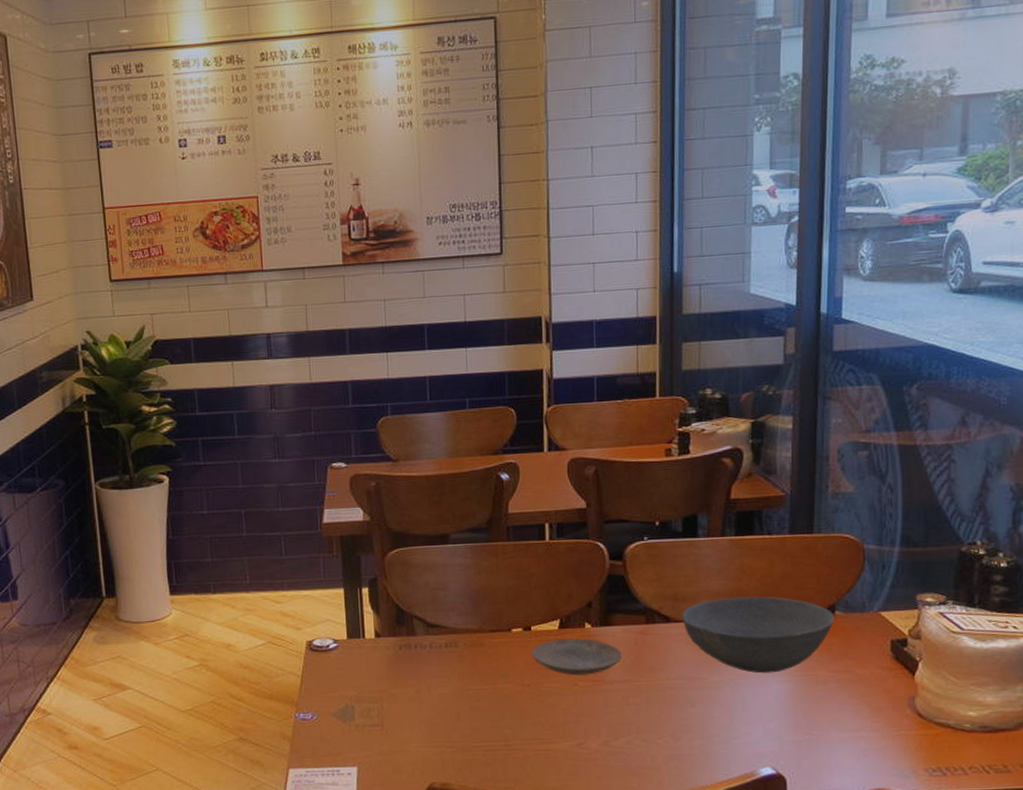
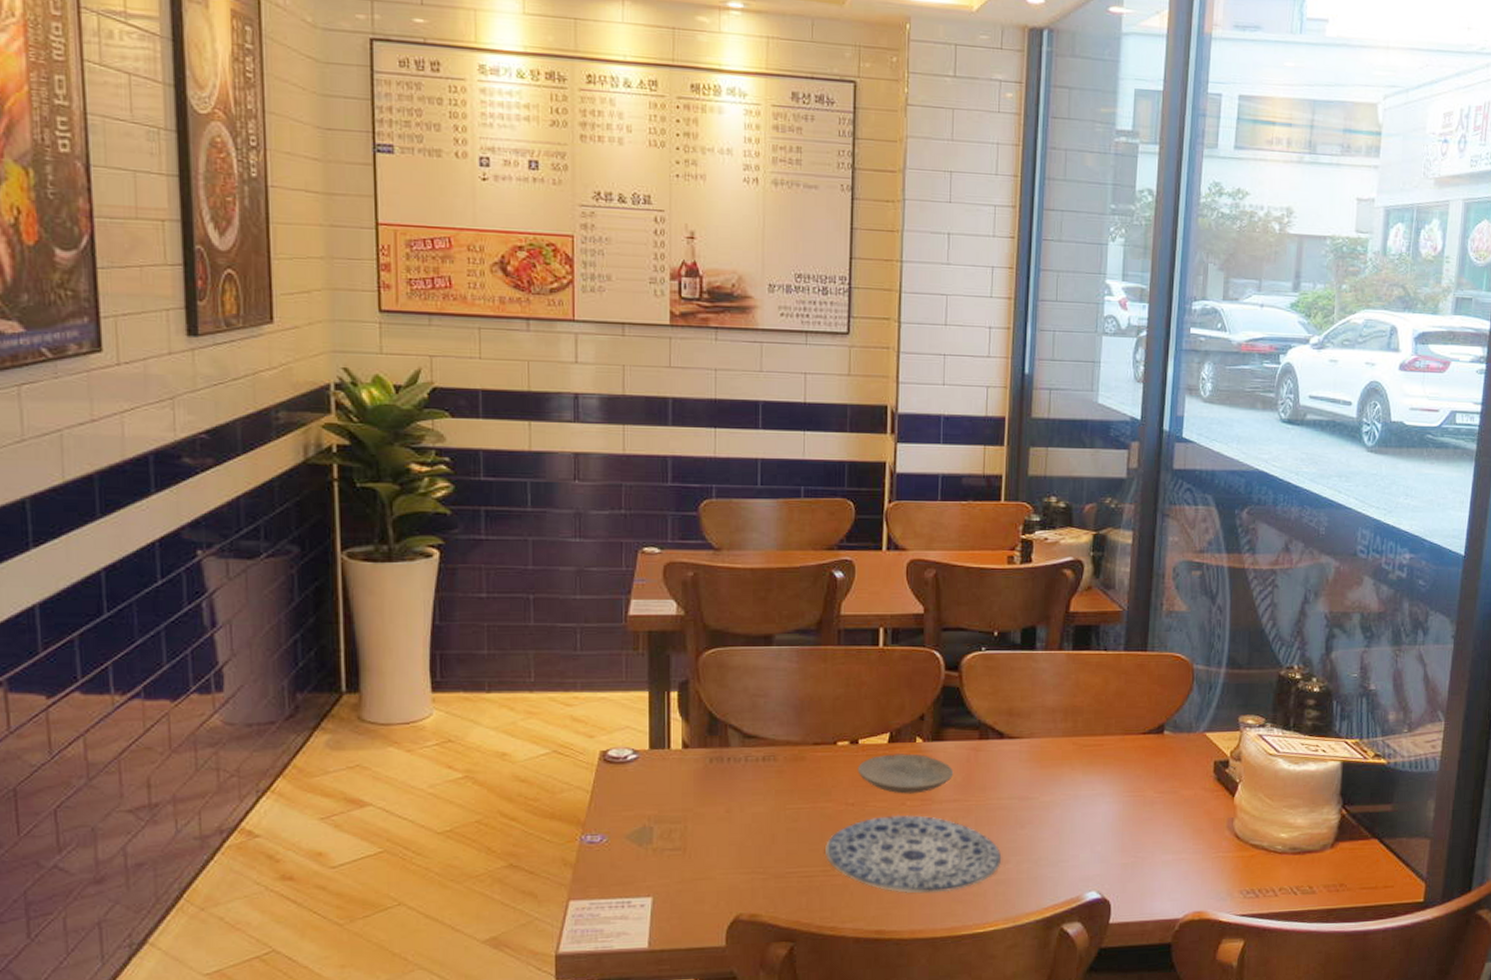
plate: none [506,694,674,767] -> present [825,814,1002,894]
bowl: present [681,596,835,674] -> none [1016,713,1163,794]

